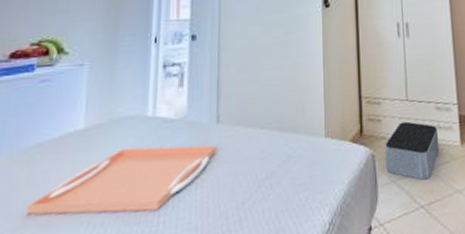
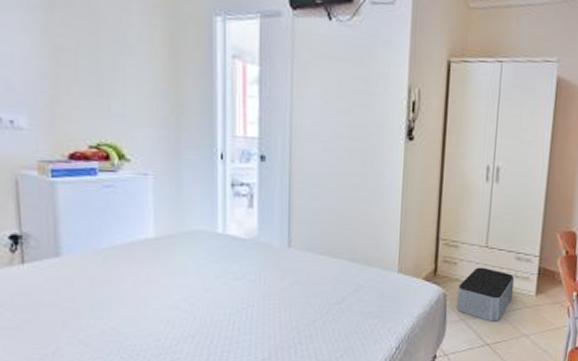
serving tray: present [25,145,218,215] -> none [107,260,289,319]

